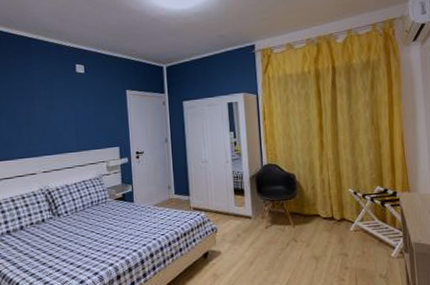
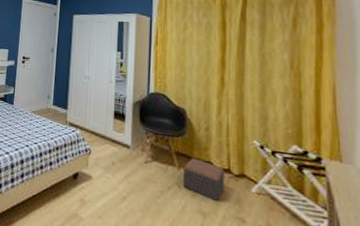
footstool: none [298,214,330,245] -> present [184,158,224,201]

